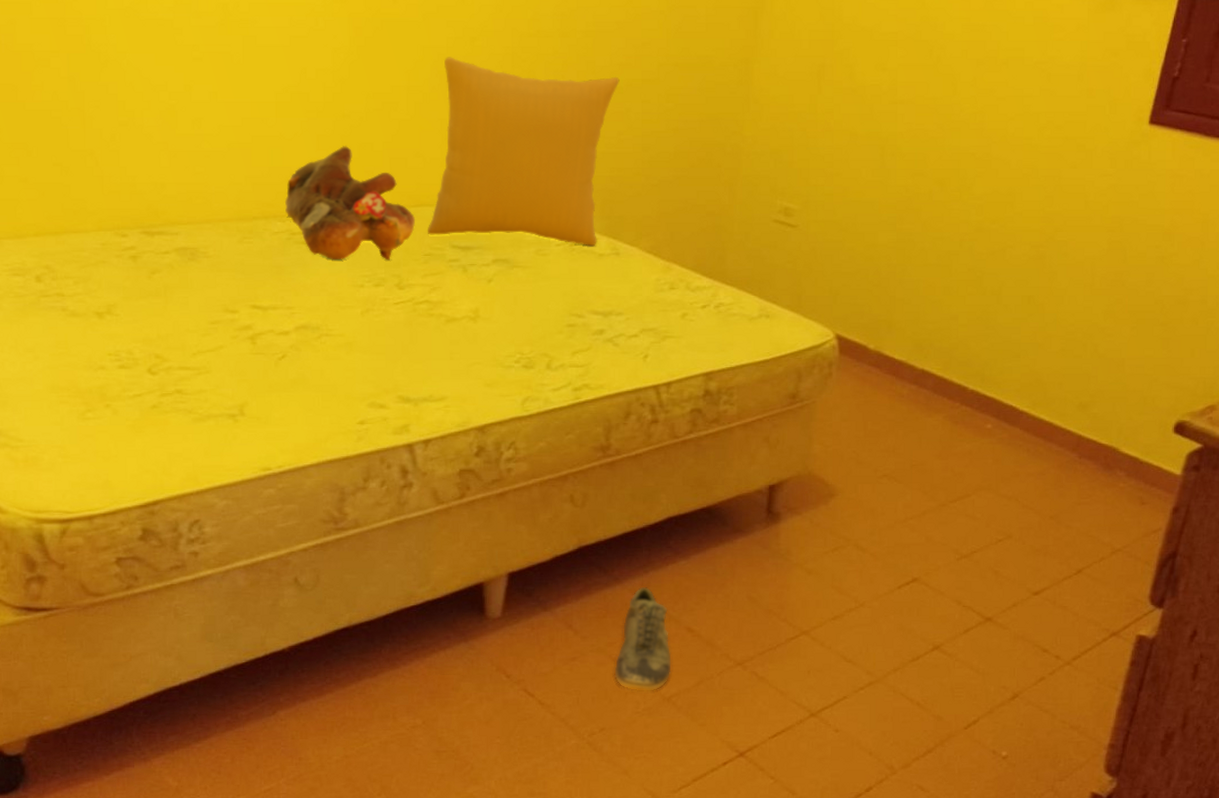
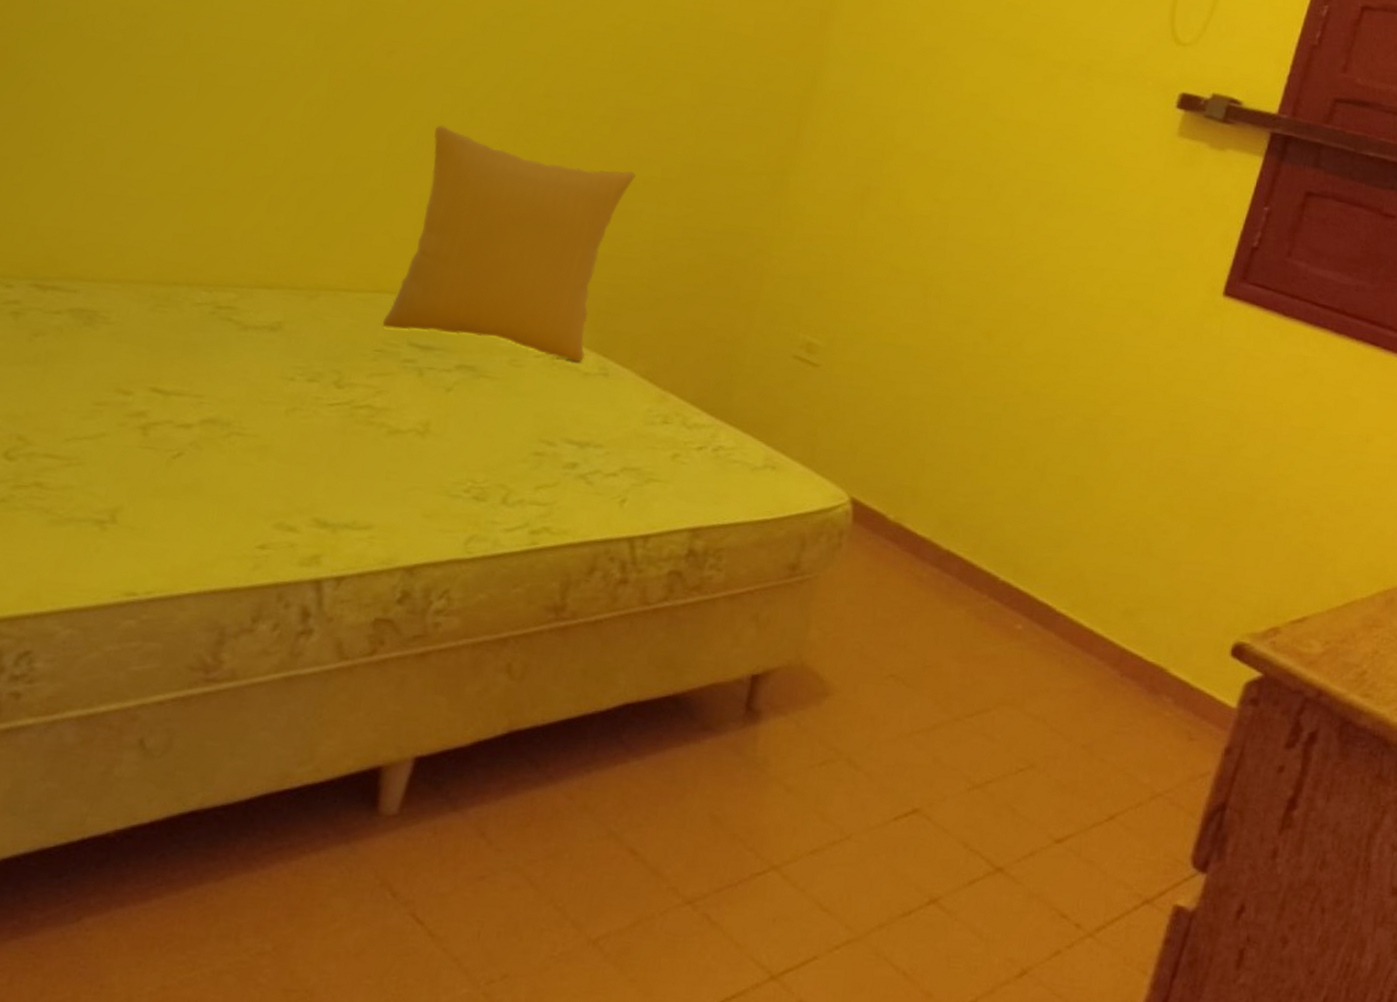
plush toy: present [285,146,415,261] -> none [214,212,371,352]
shoe: present [614,586,672,691] -> none [530,790,609,930]

